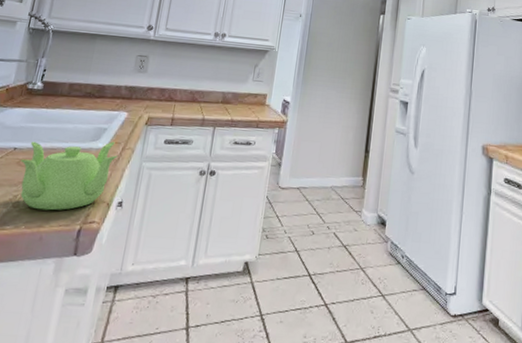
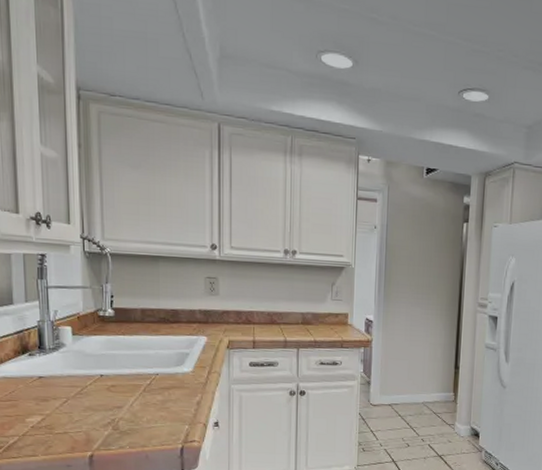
teapot: present [19,141,118,211] -> none [109,366,205,432]

